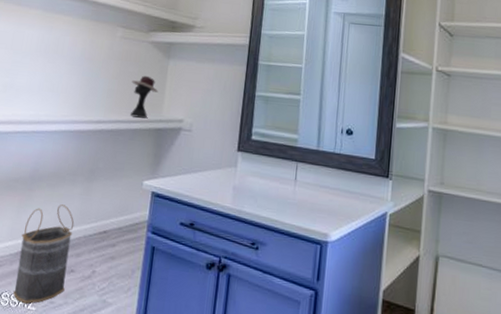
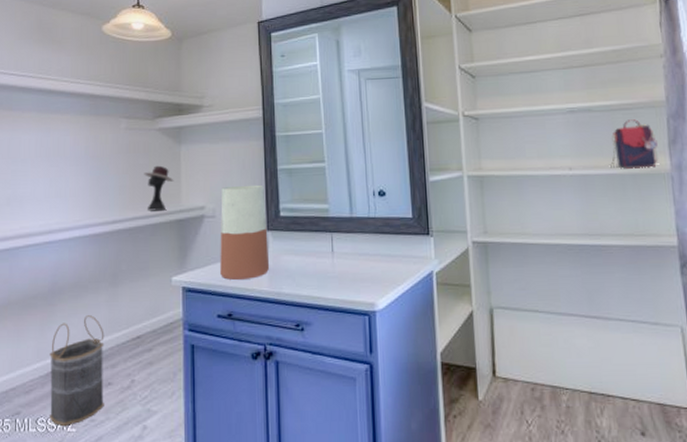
vase: none [188,105,241,194] -> present [220,184,270,281]

